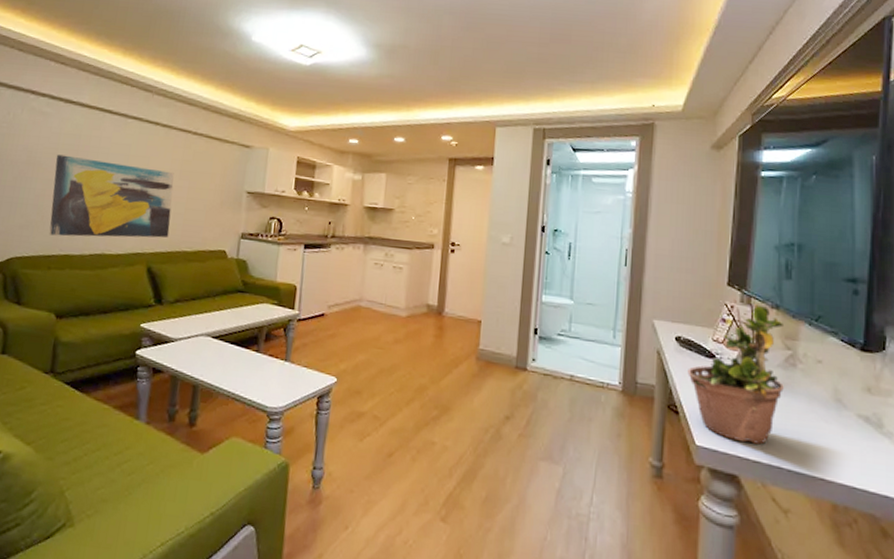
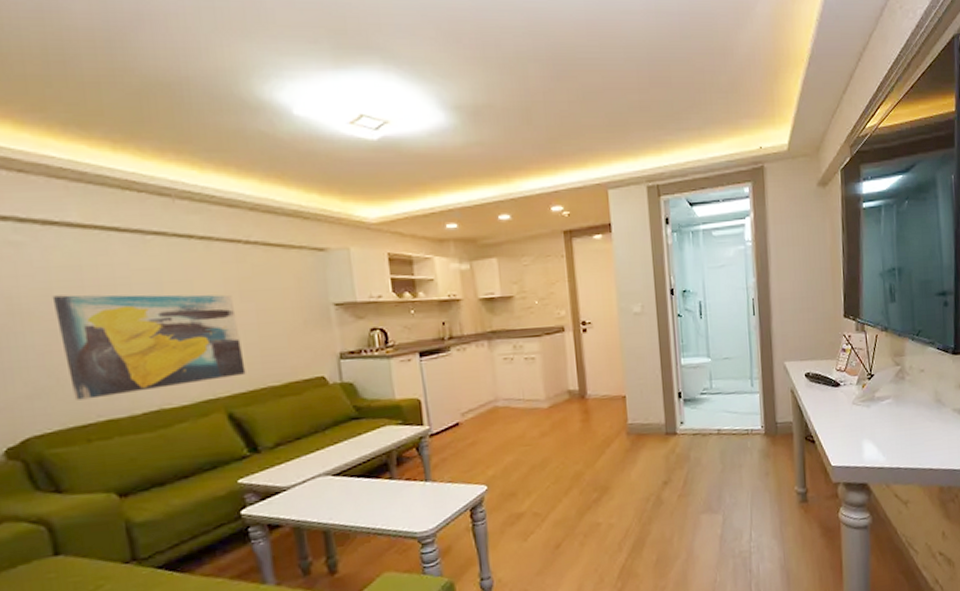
potted plant: present [687,292,784,445] -> none [818,320,897,455]

